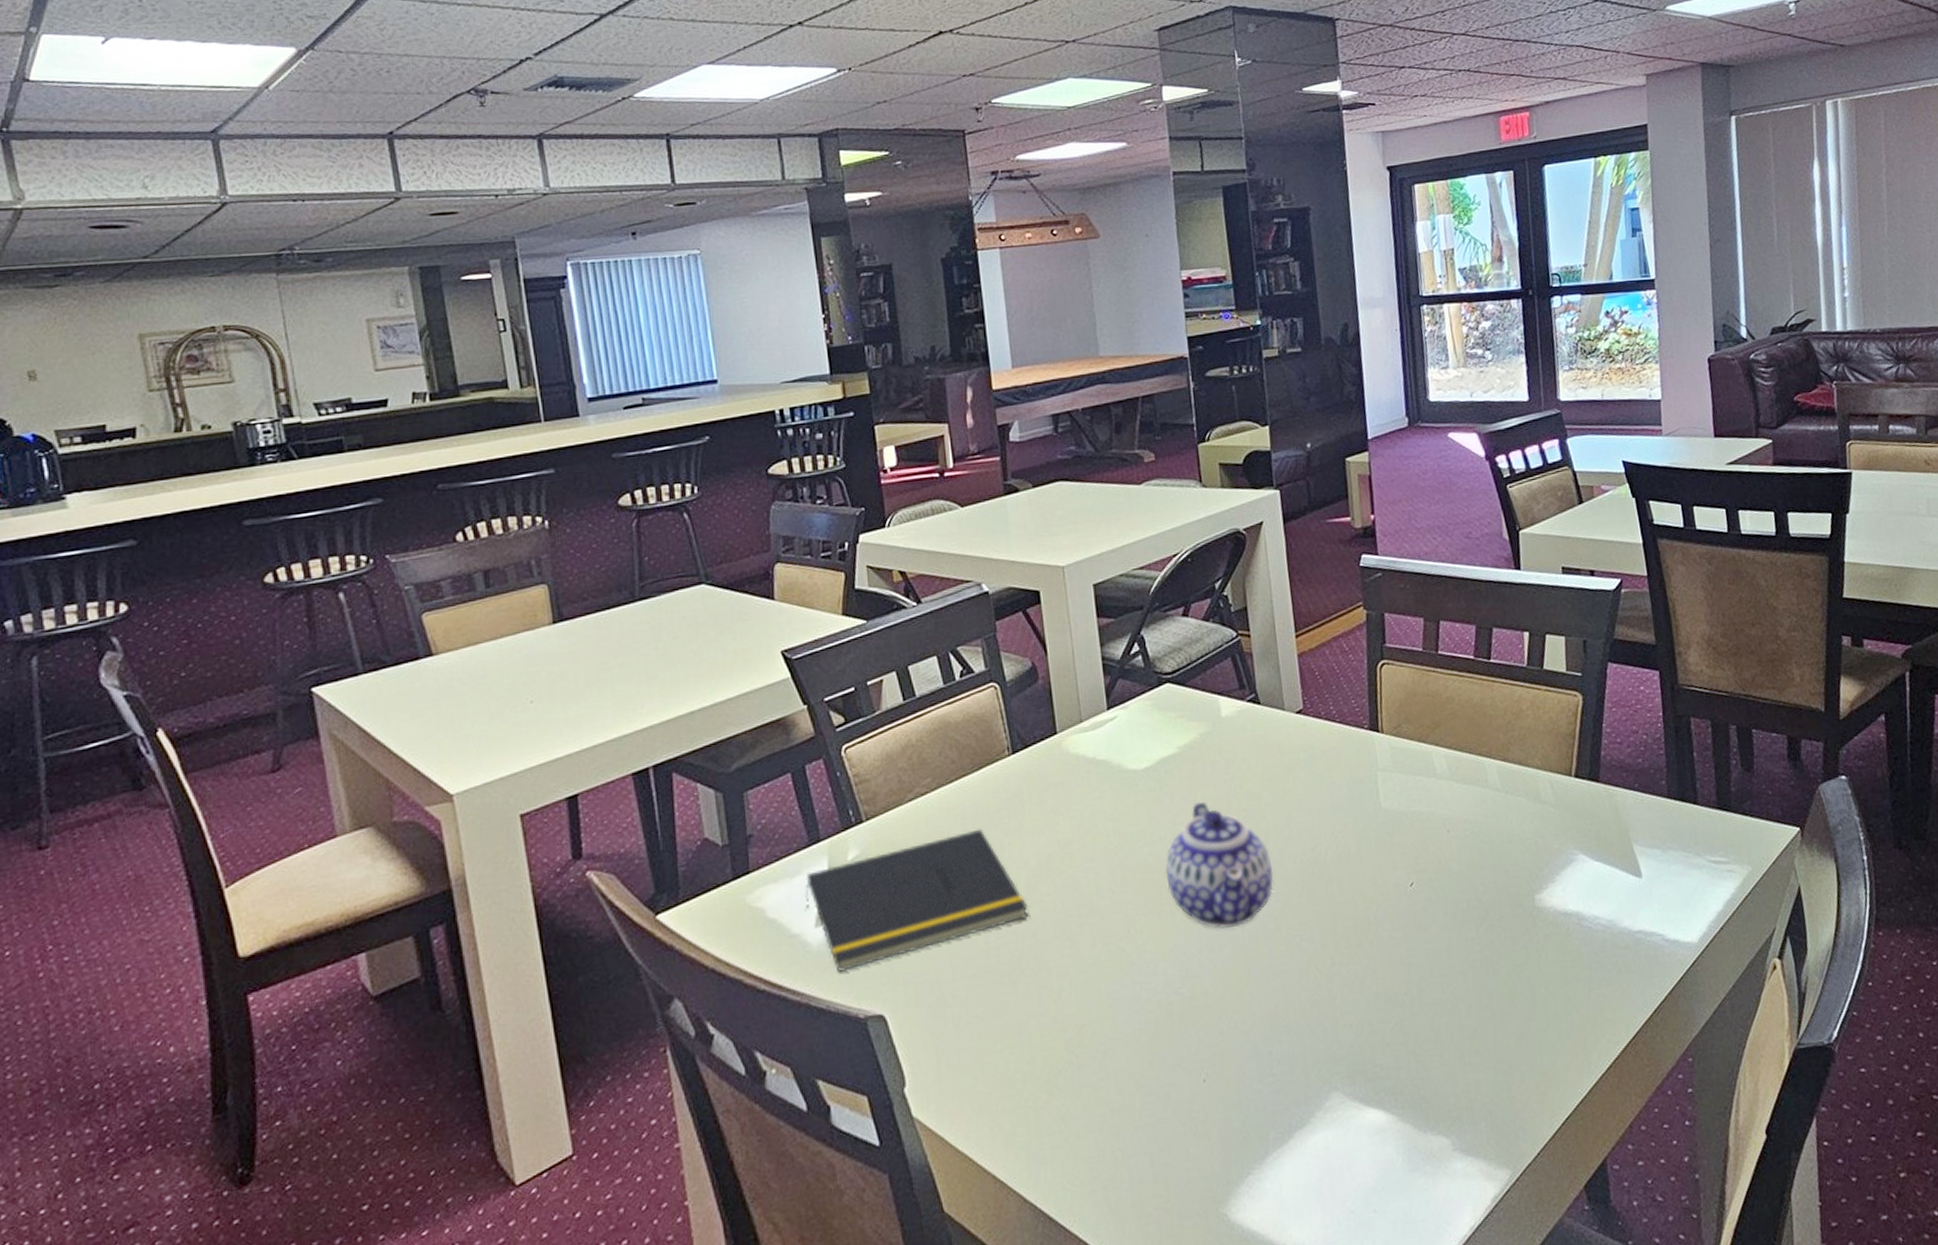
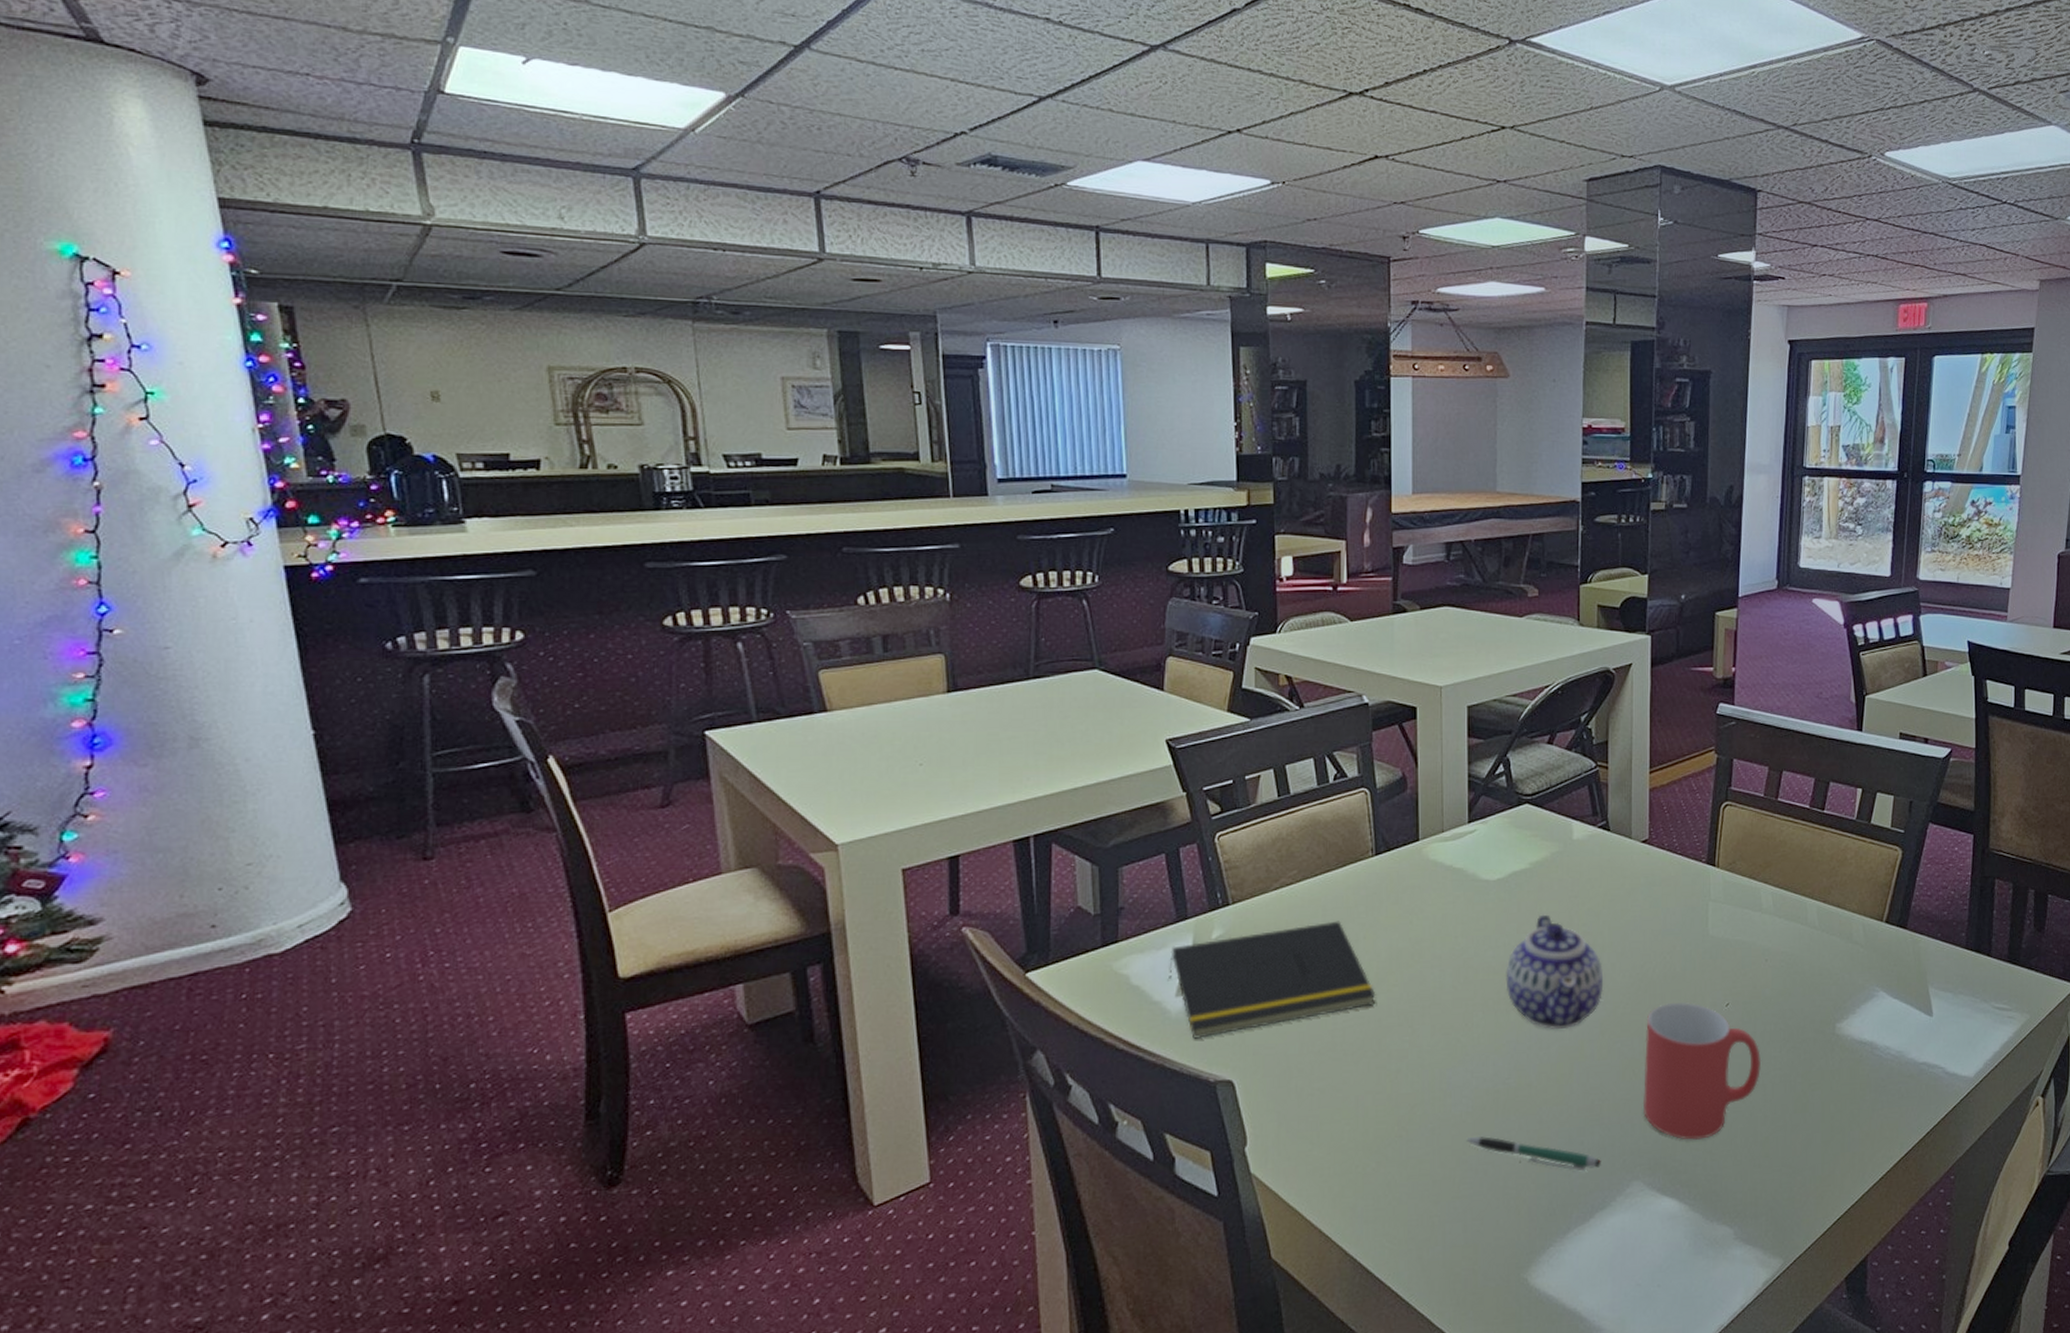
pen: none [1143,1055,1294,1087] -> present [1466,1136,1601,1172]
mug: none [1325,885,1458,1041] -> present [1642,1001,1762,1140]

